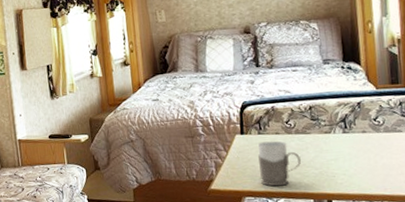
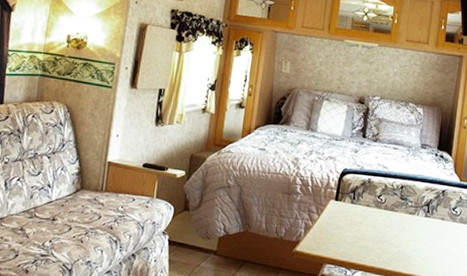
mug: present [257,141,301,186] -> none [344,211,384,259]

